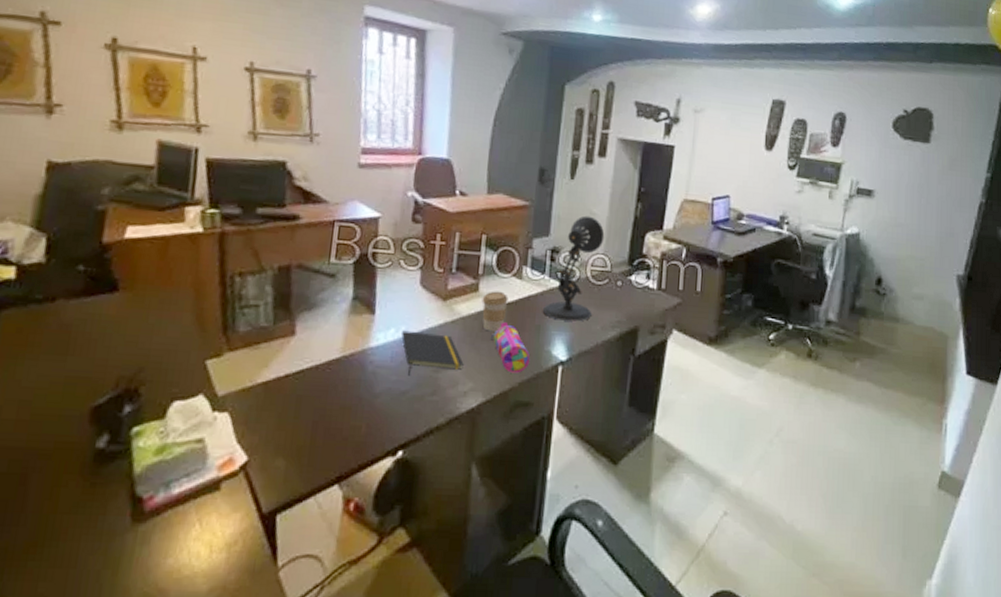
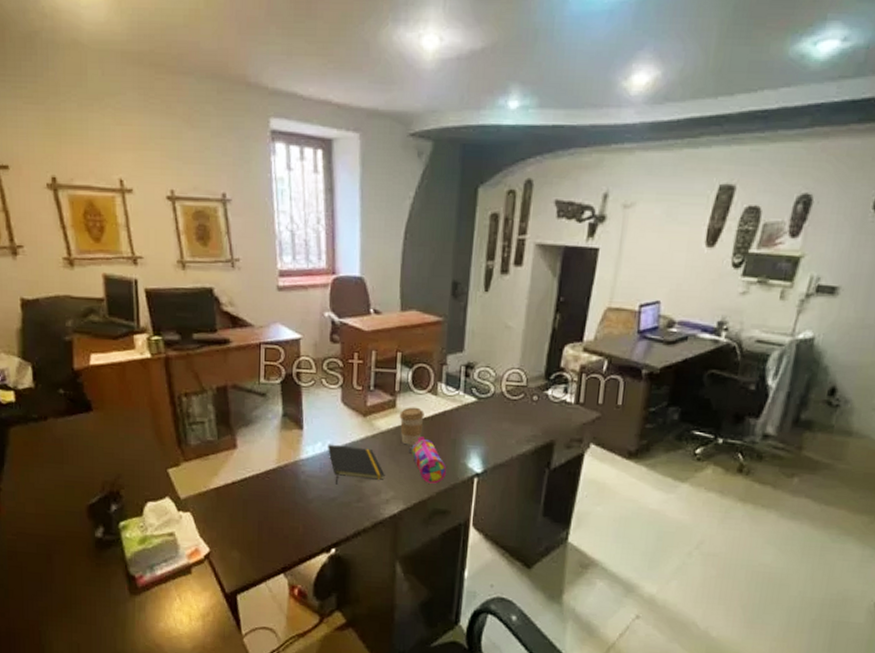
desk lamp: present [542,215,605,322] -> none [457,329,521,436]

